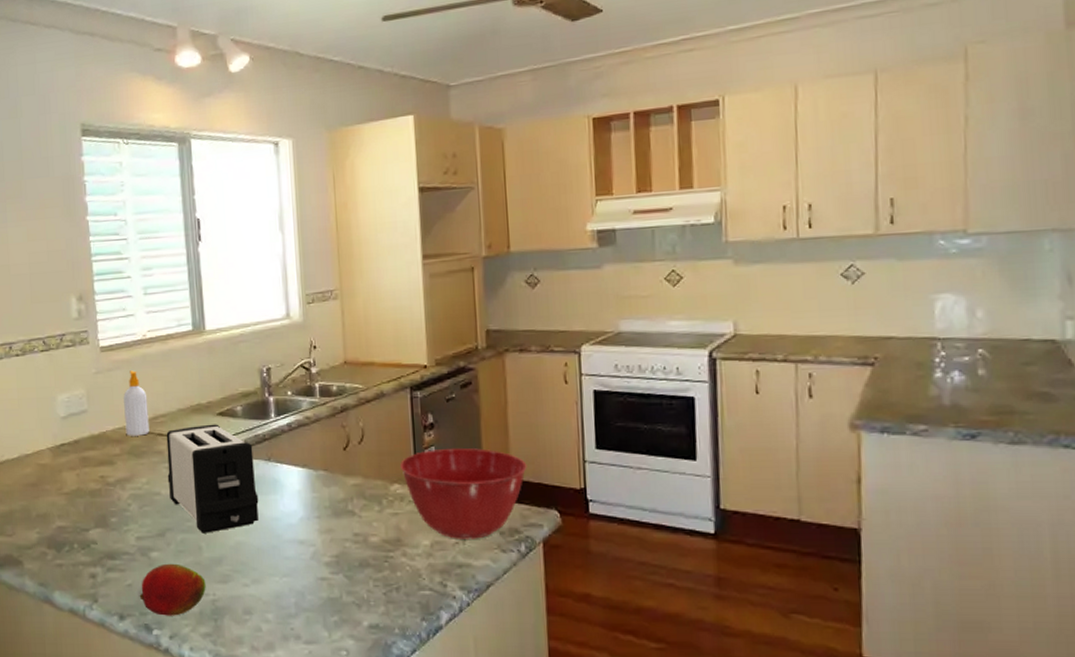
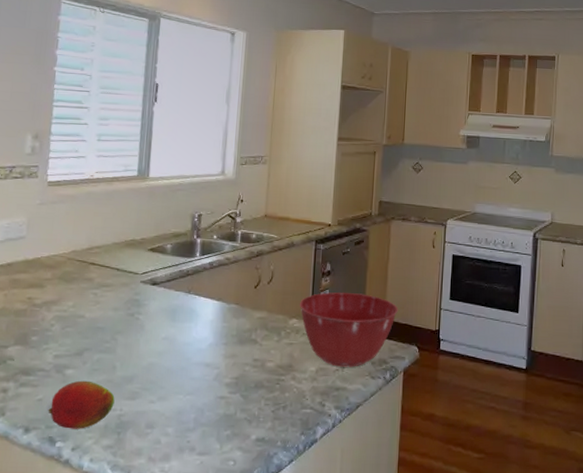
soap bottle: present [123,370,149,436] -> none [60,205,86,264]
toaster: present [166,424,259,533] -> none [93,258,176,354]

